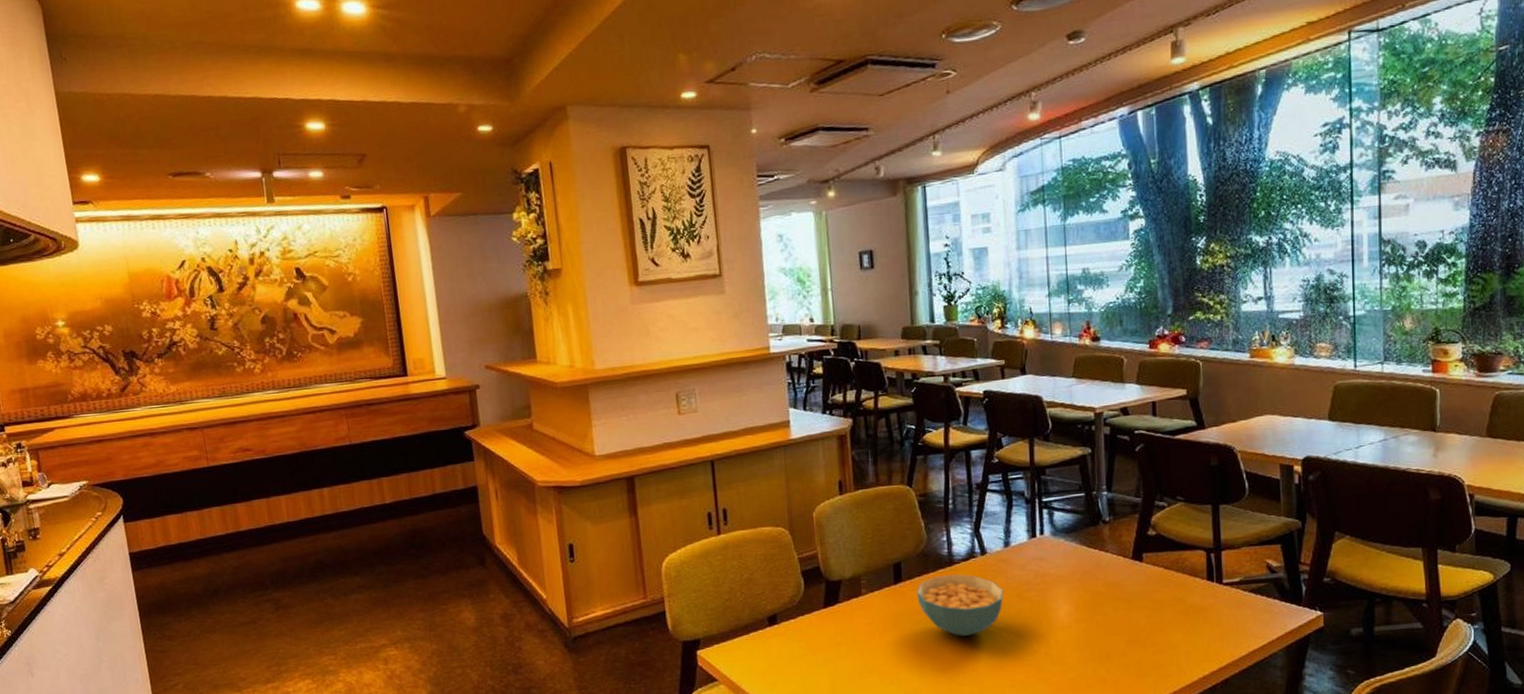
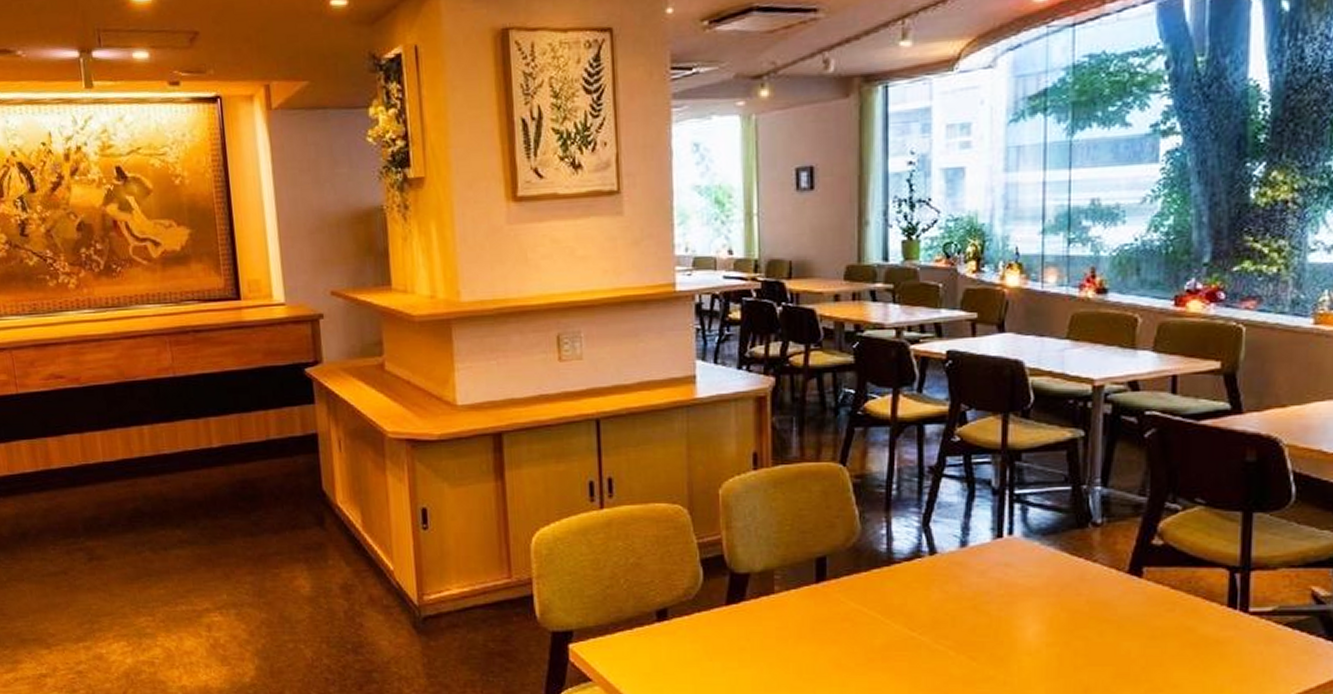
cereal bowl: present [916,574,1004,636] -> none [844,576,955,652]

